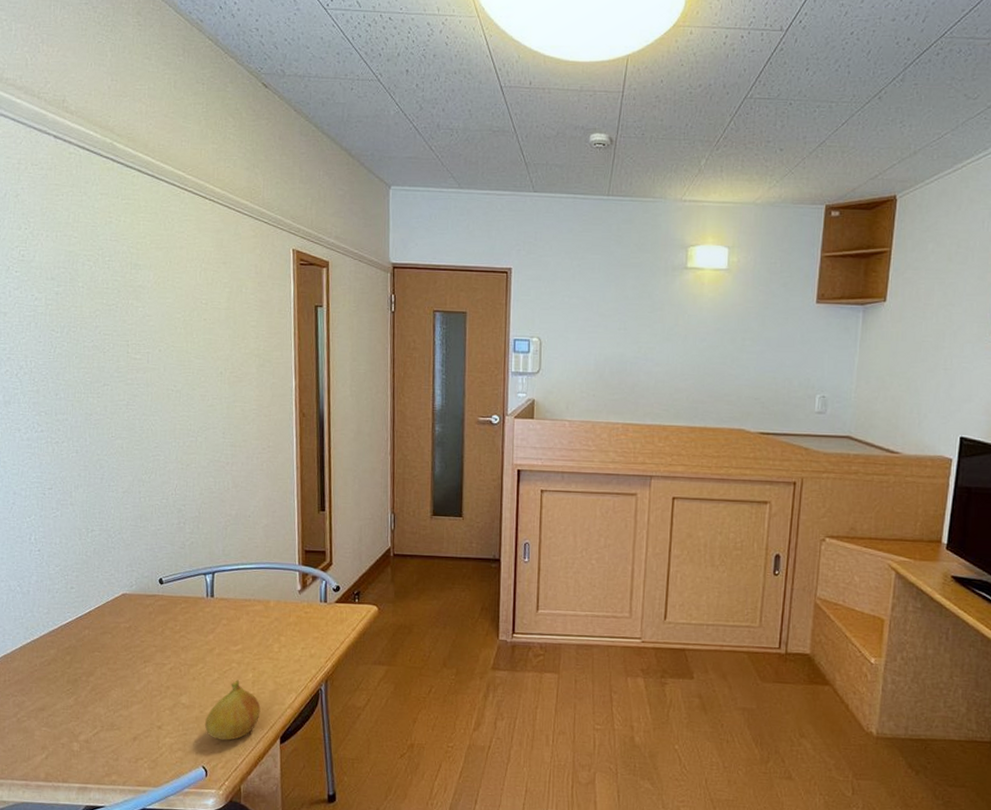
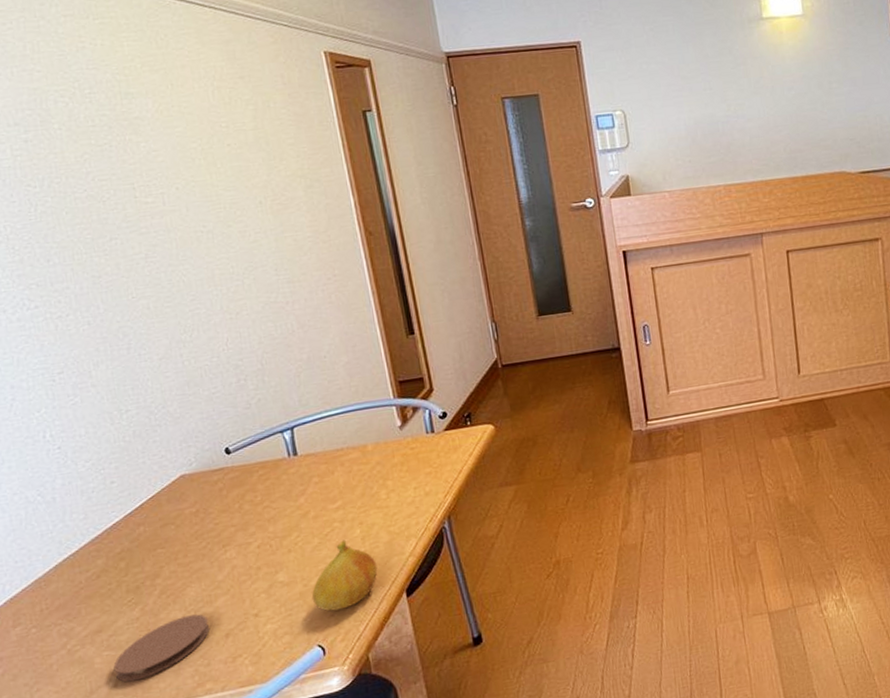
coaster: none [47,713,123,758] -> present [113,614,210,682]

